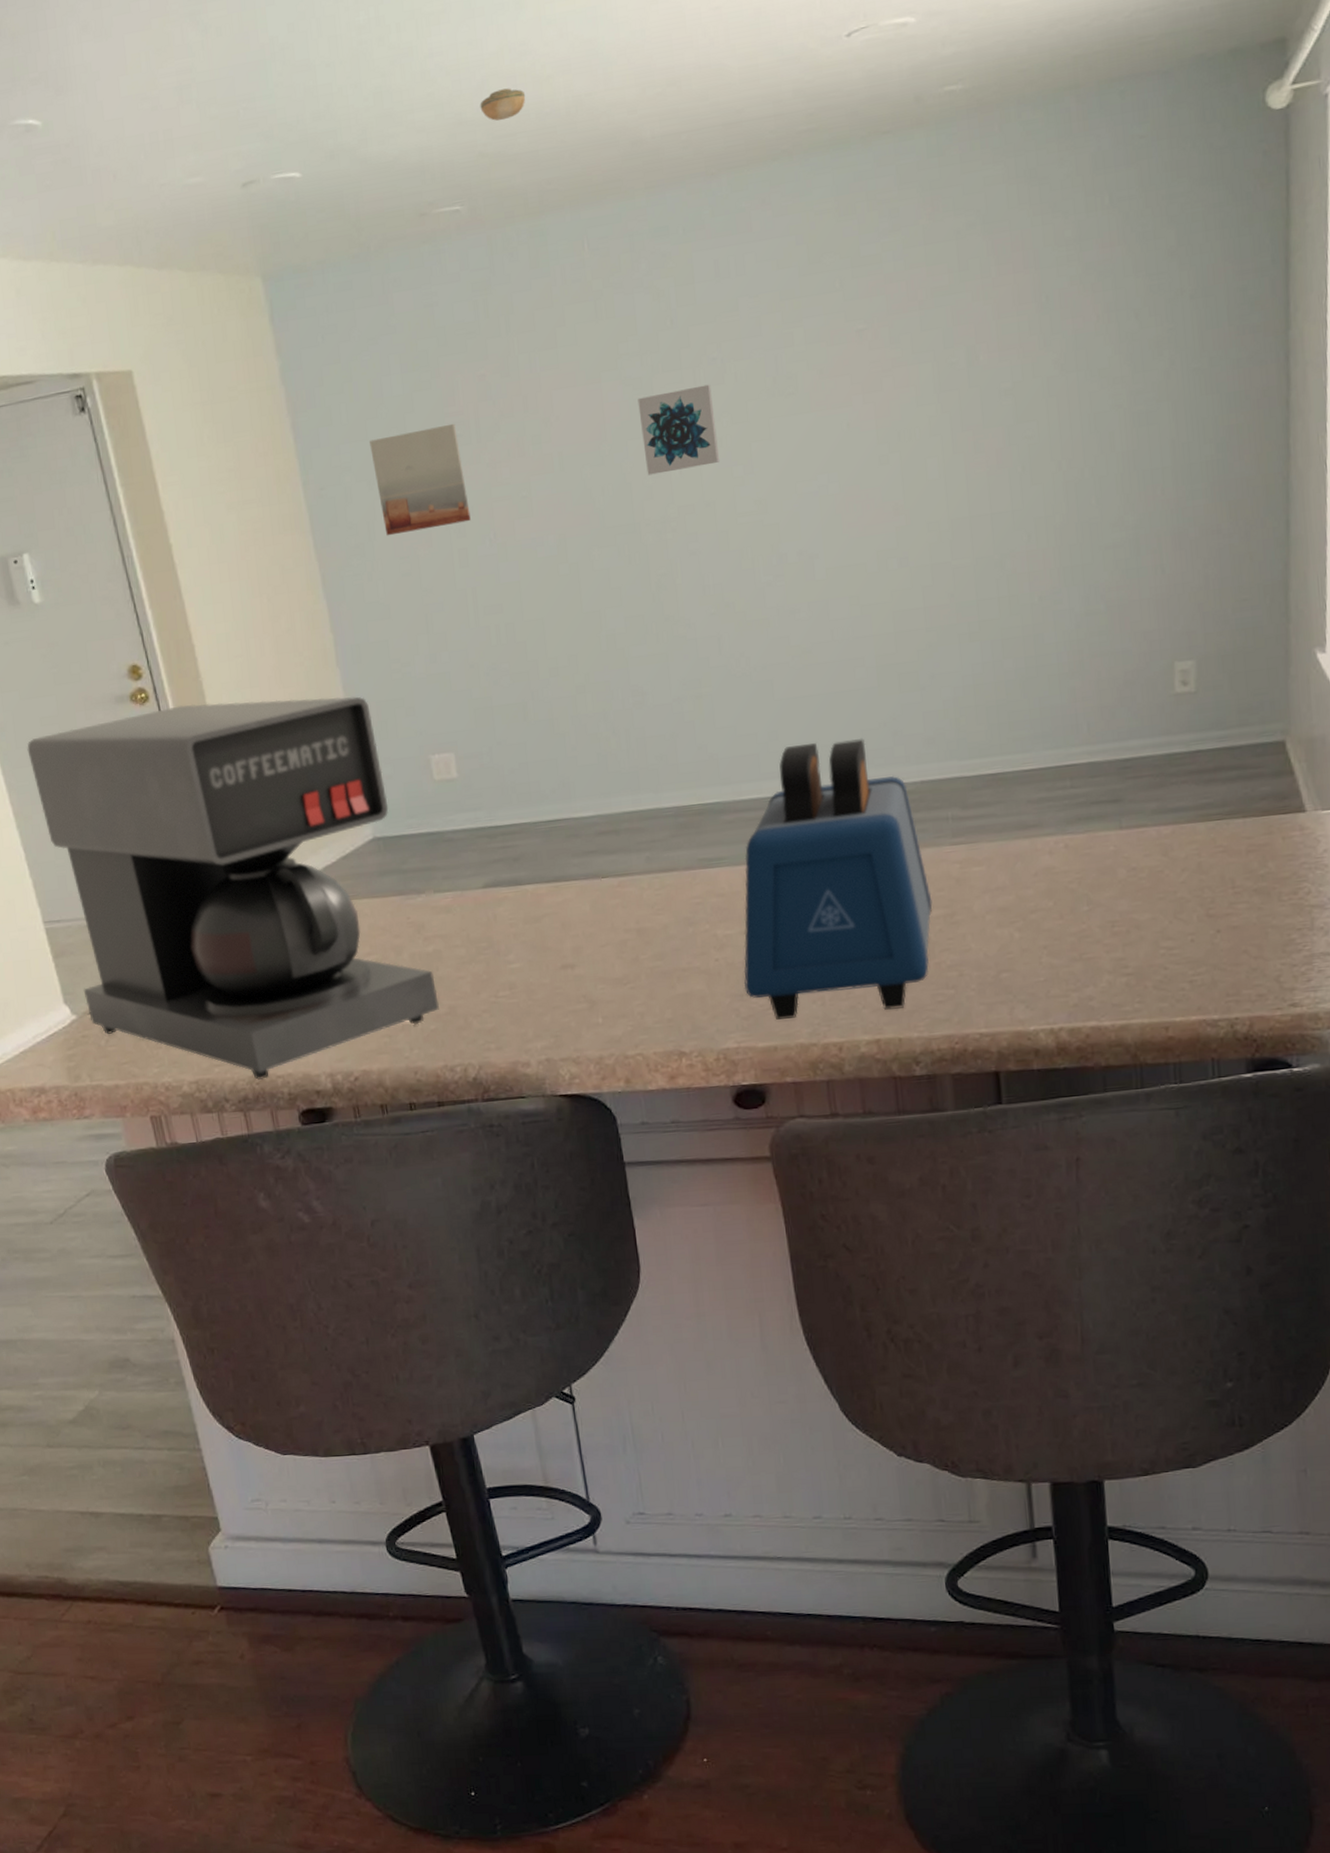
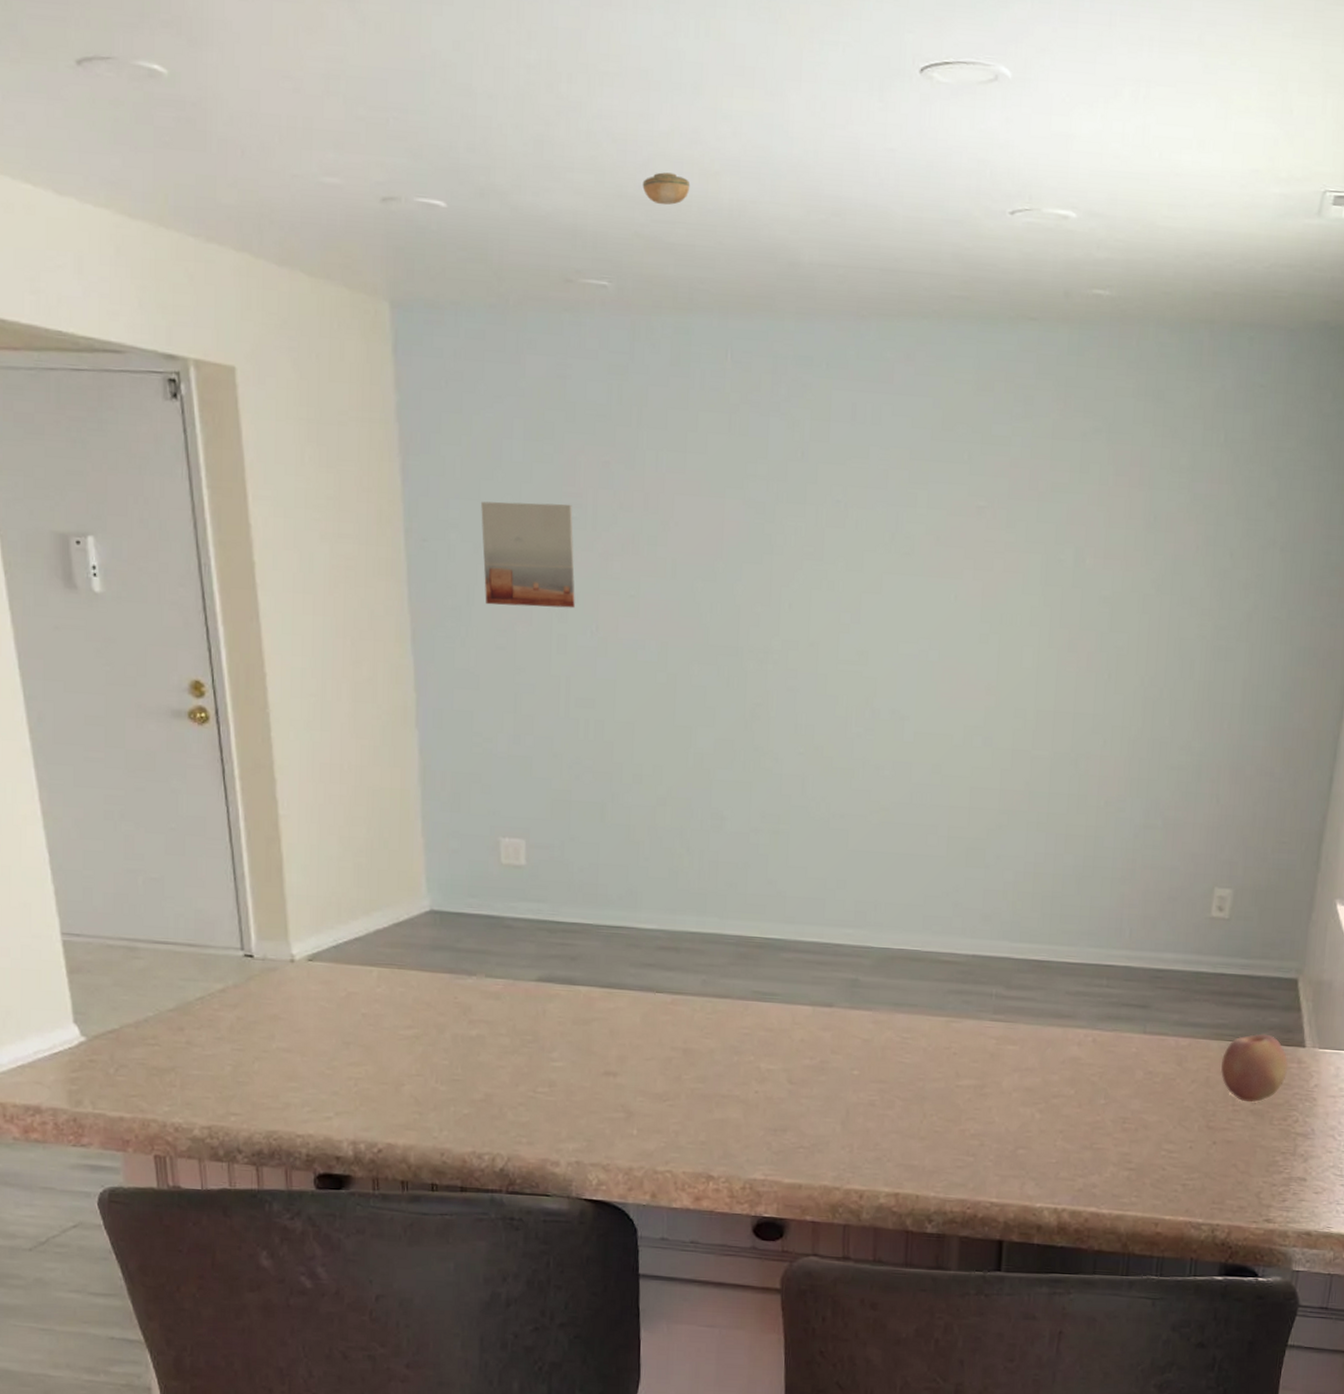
coffee maker: present [27,696,439,1080] -> none [66,733,475,1136]
wall art: present [637,384,720,476] -> none [757,522,831,606]
toaster: present [744,738,933,1020] -> none [778,898,967,1167]
fruit: none [1212,805,1290,882] -> present [1221,1033,1288,1103]

